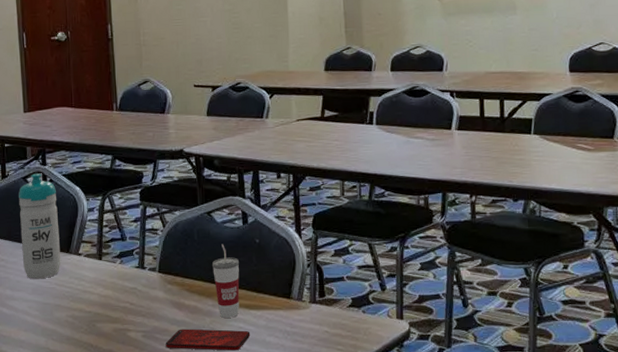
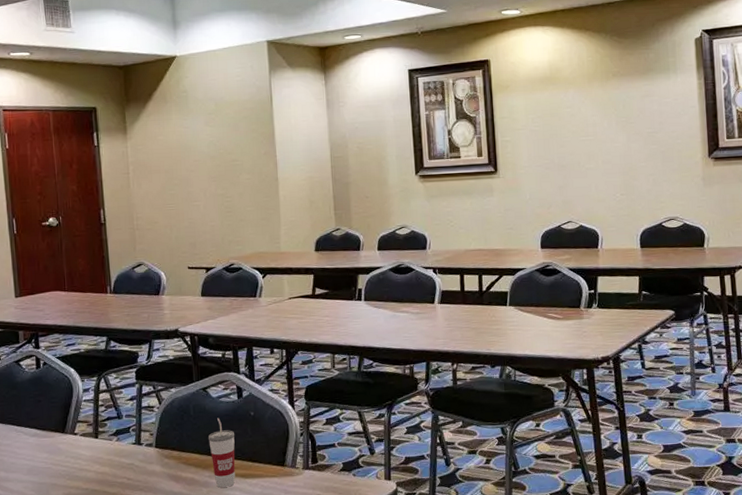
water bottle: present [19,173,61,279] -> none [11,356,57,460]

